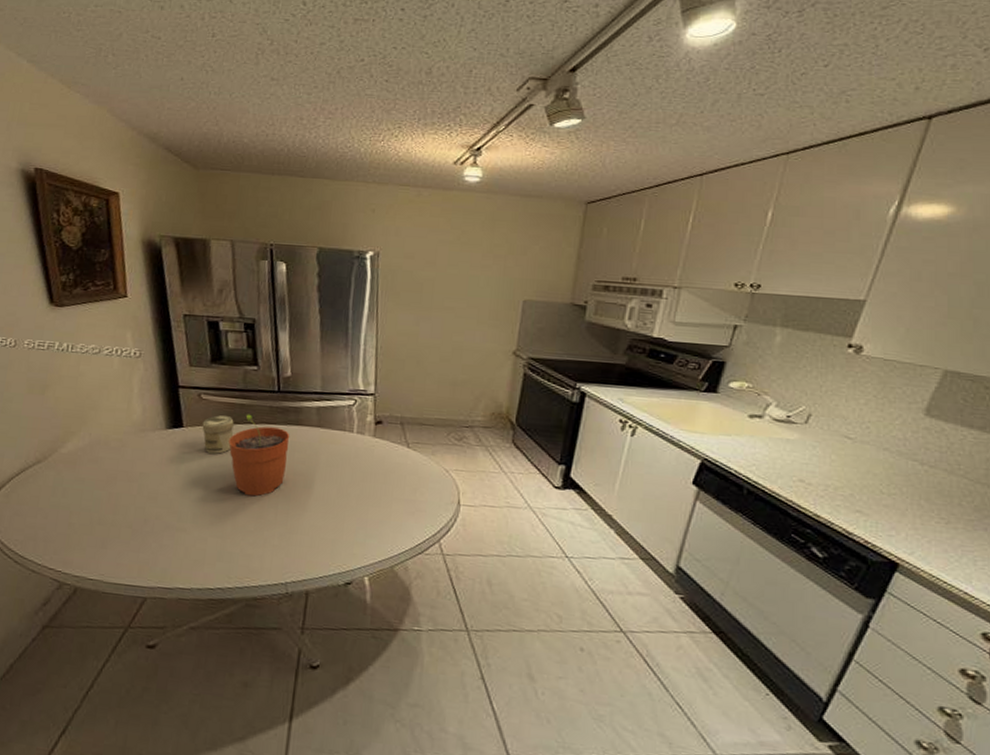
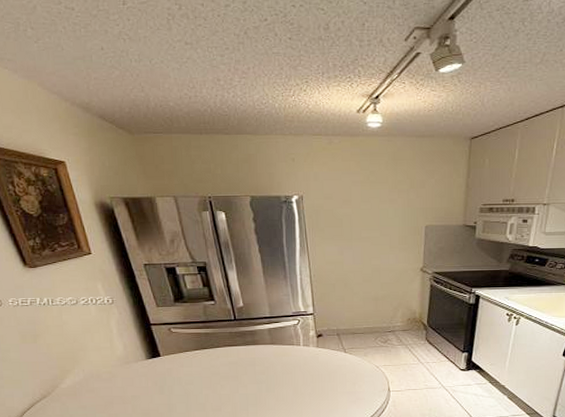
jar: present [202,415,234,454] -> none [176,344,203,374]
plant pot: present [228,414,290,497] -> none [200,340,250,404]

